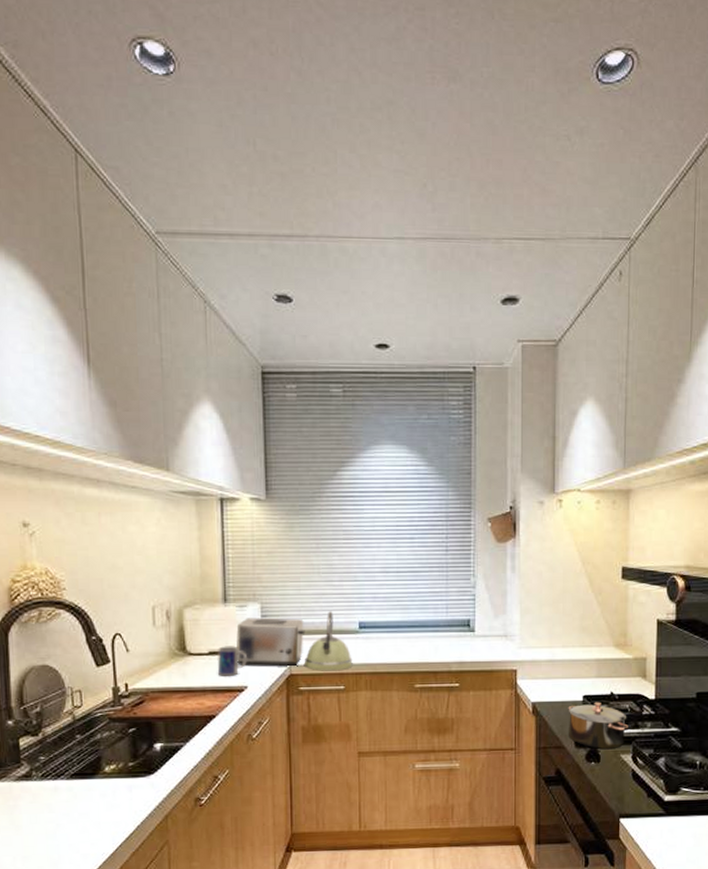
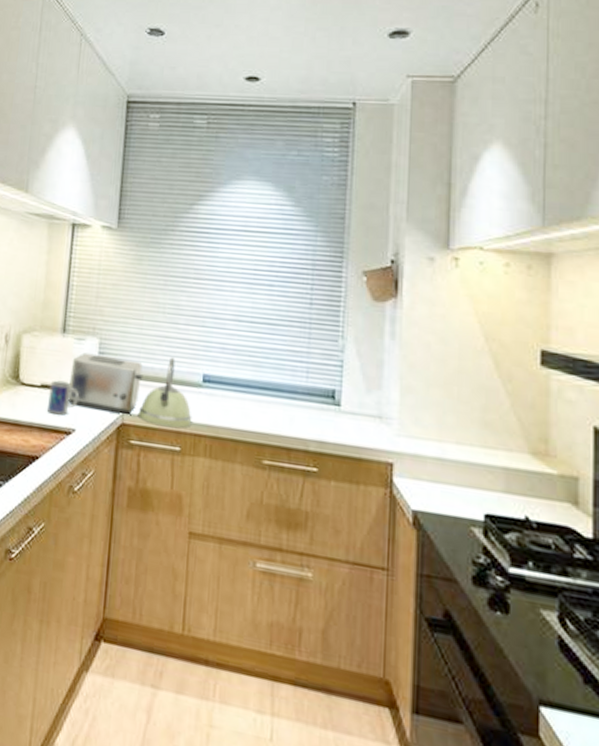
cooking pot: present [568,702,630,749] -> none [462,525,554,599]

